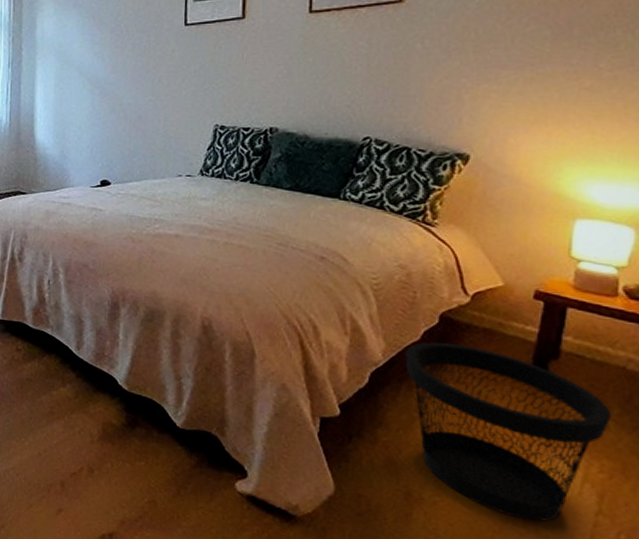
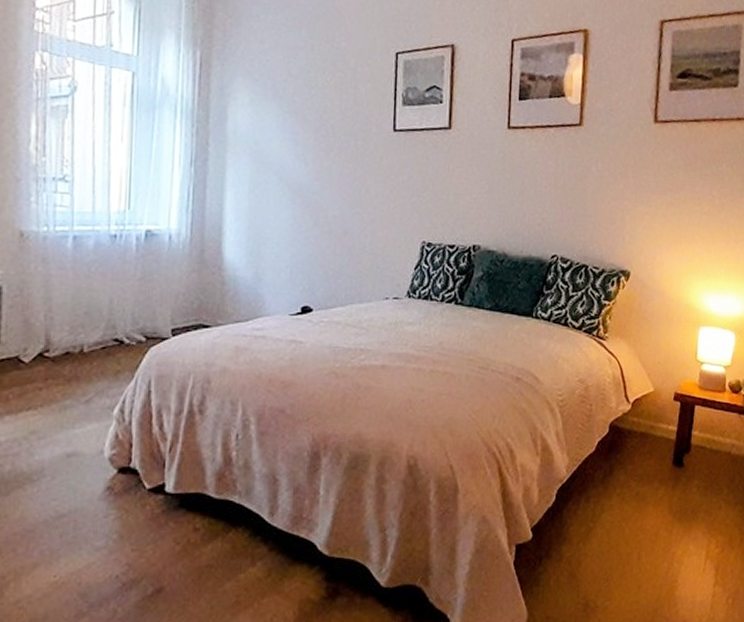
wastebasket: present [405,342,613,522] -> none [584,451,723,605]

